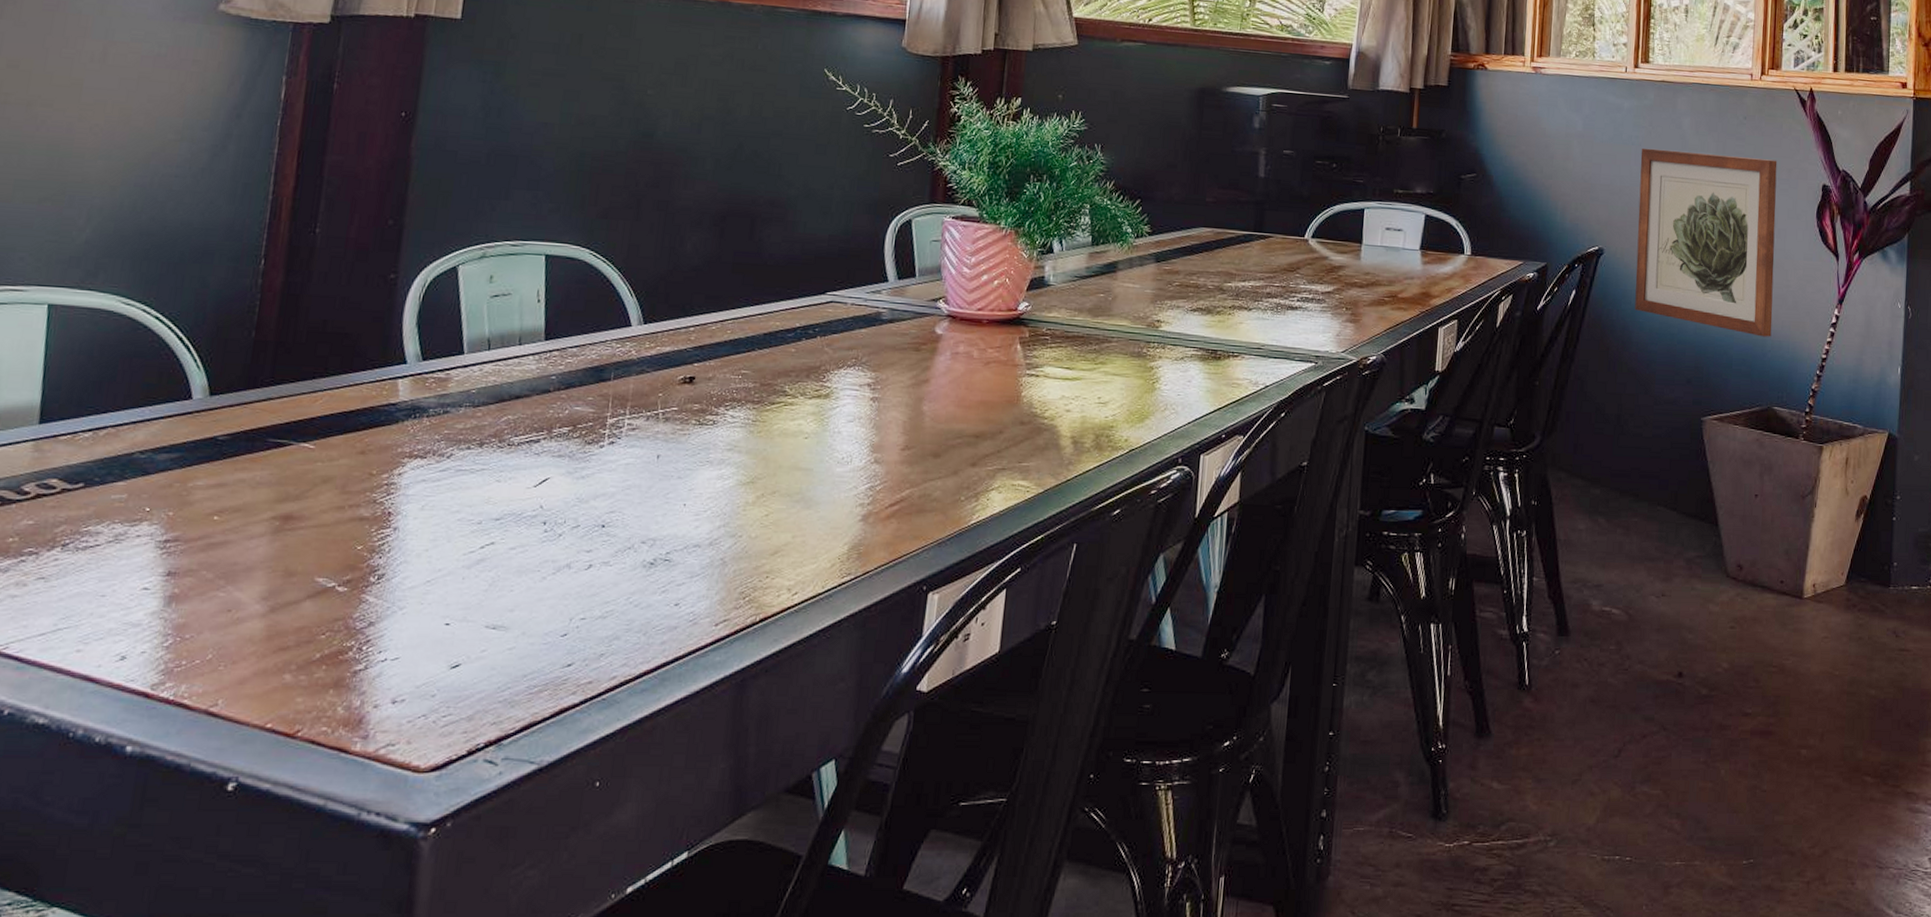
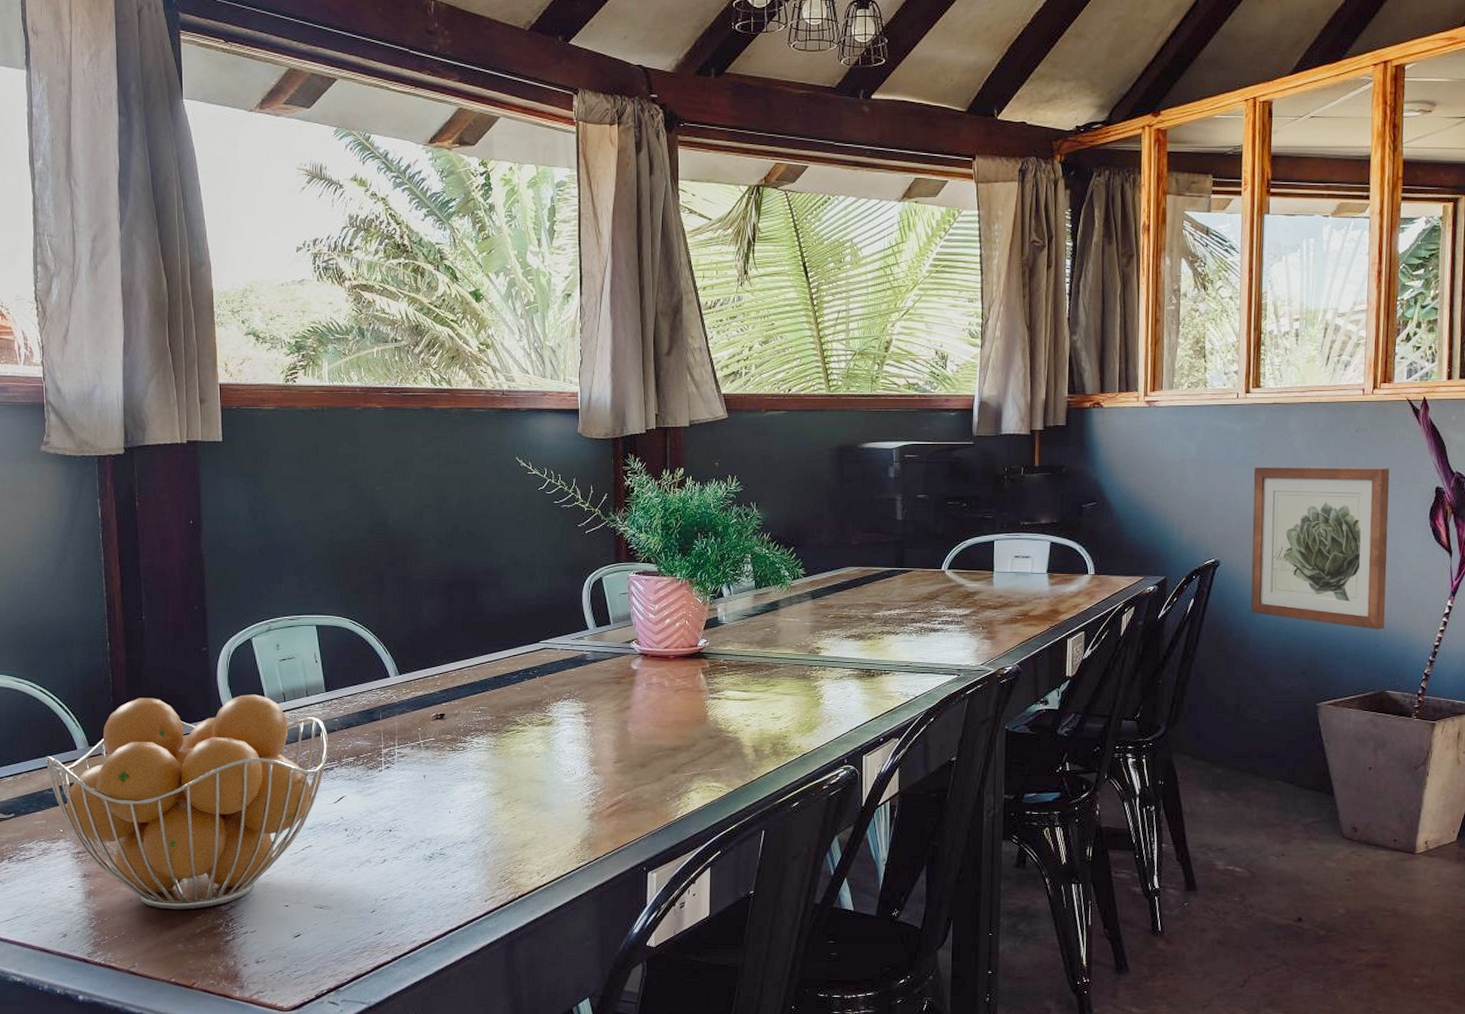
fruit basket: none [143,334,539,626] -> present [45,694,328,910]

